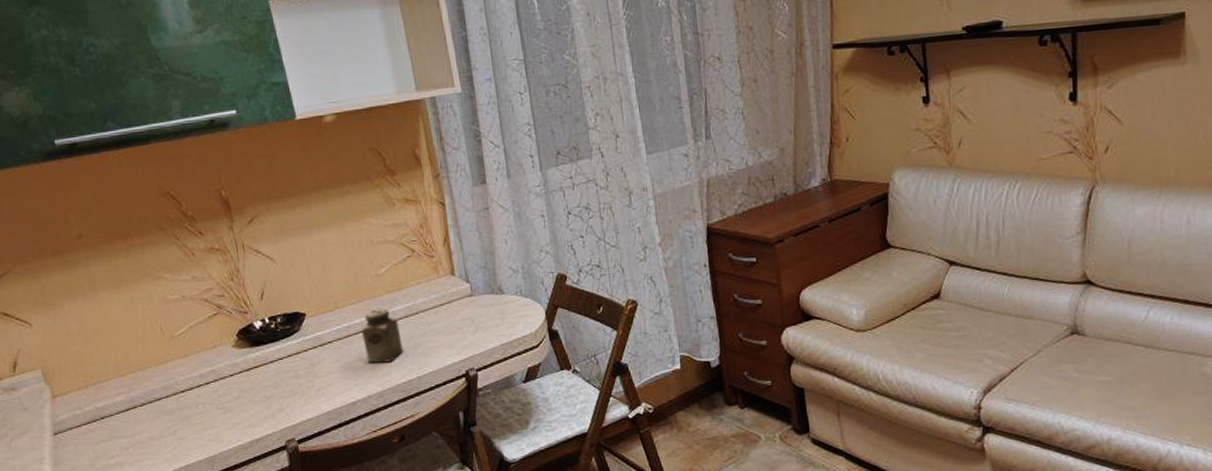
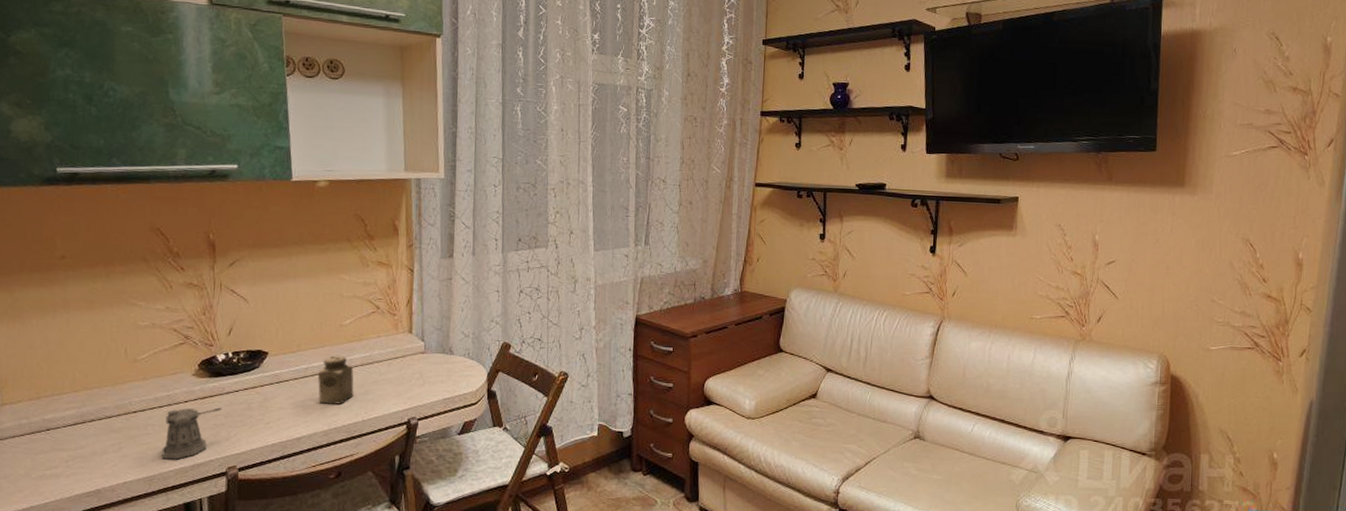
pepper shaker: none [214,378,270,438] -> present [161,407,222,460]

